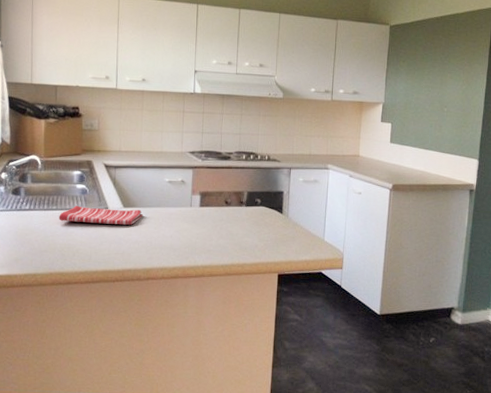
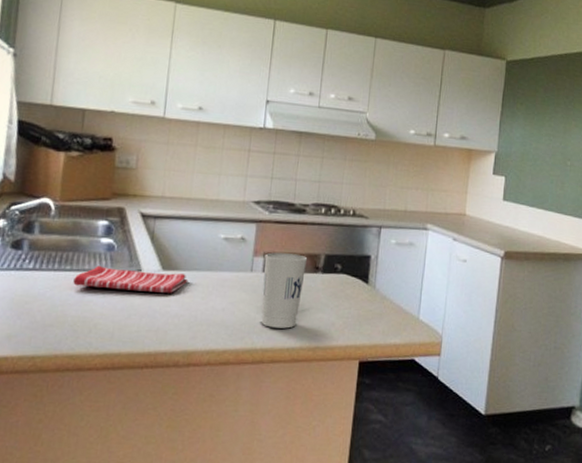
cup: none [200,191,234,250] -> present [261,252,308,329]

